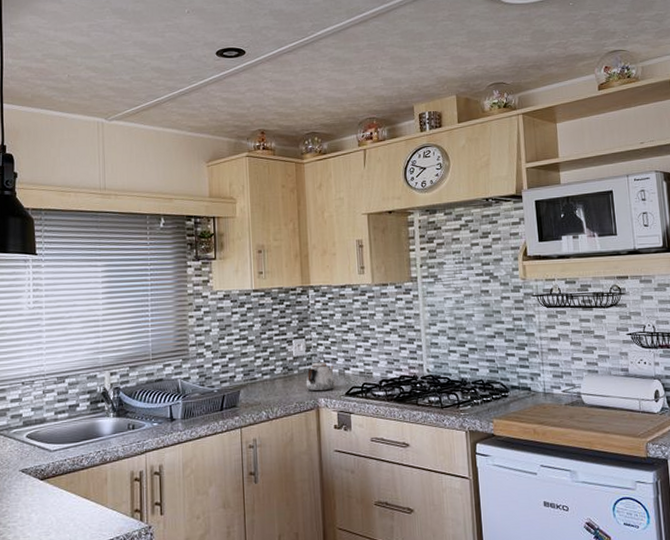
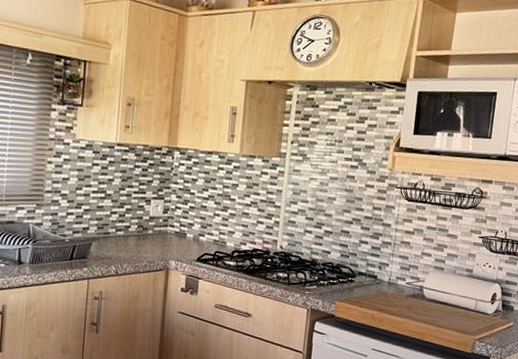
teapot: present [306,359,335,392] -> none [158,222,189,254]

